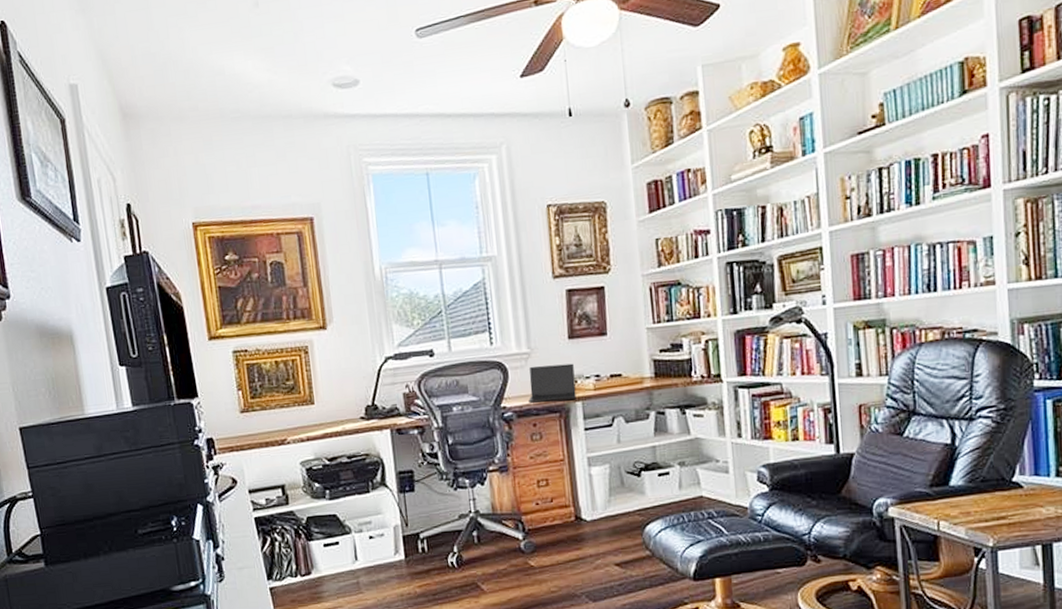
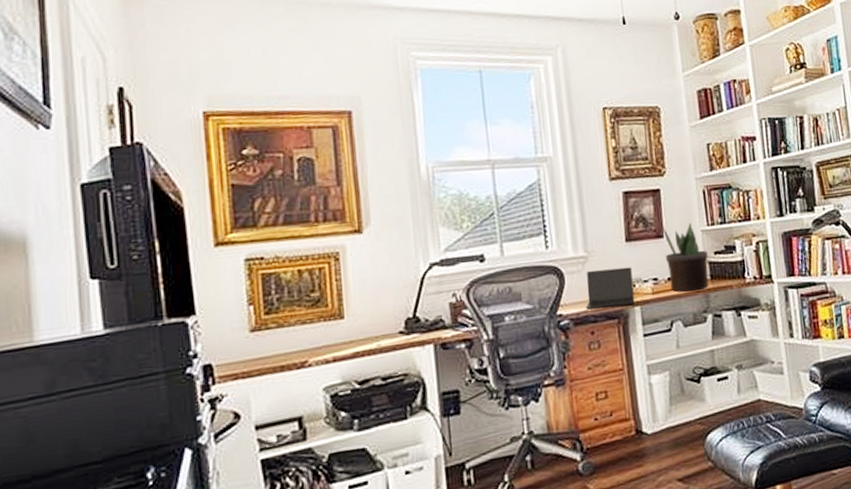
planter: none [605,321,653,390] -> present [661,223,709,293]

